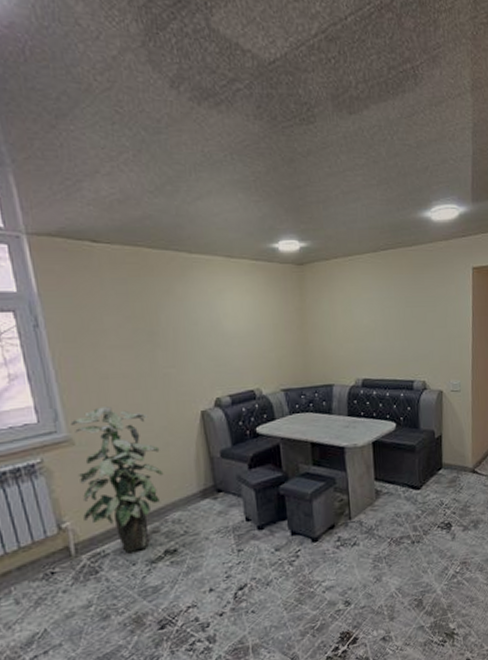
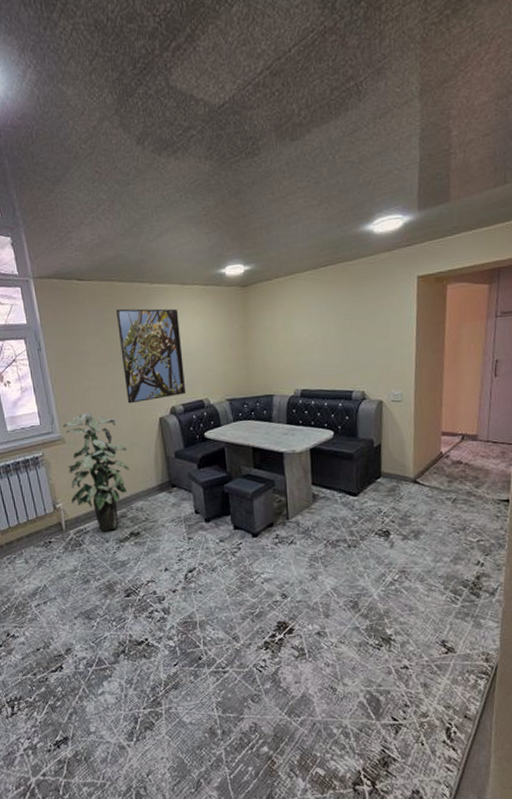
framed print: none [145,280,233,395] -> present [116,308,185,404]

